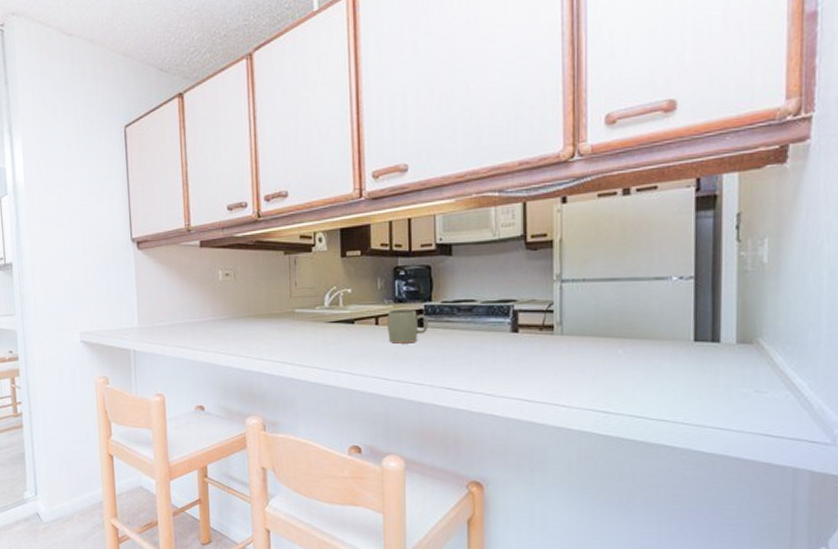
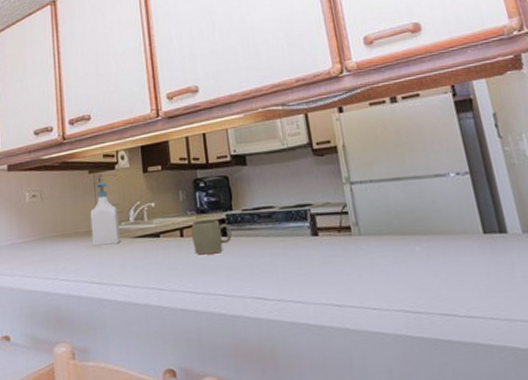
soap bottle: none [284,264,314,329] -> present [90,182,120,247]

